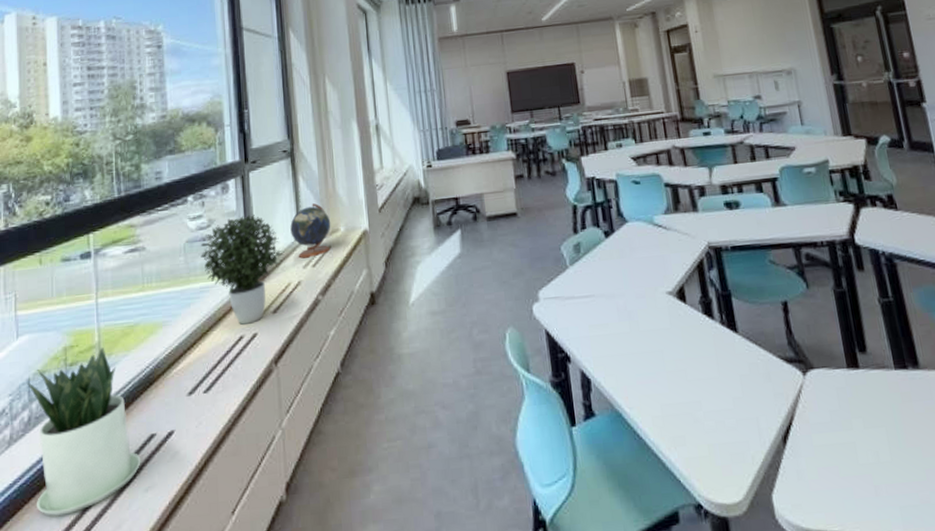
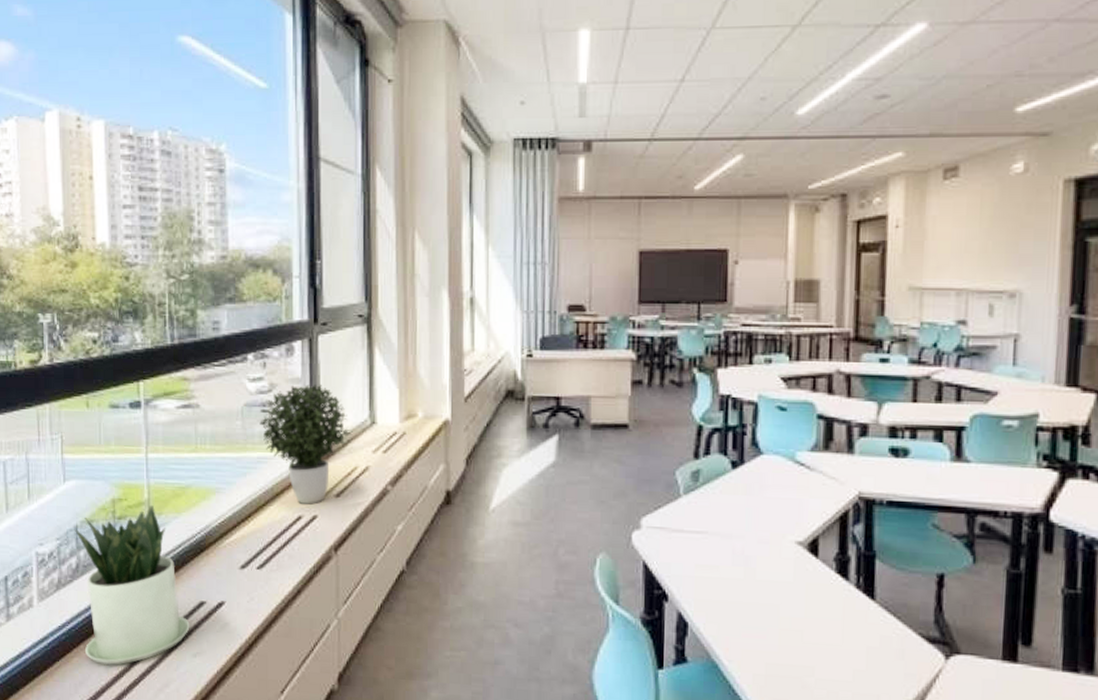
globe: present [290,203,331,259] -> none [361,381,408,442]

